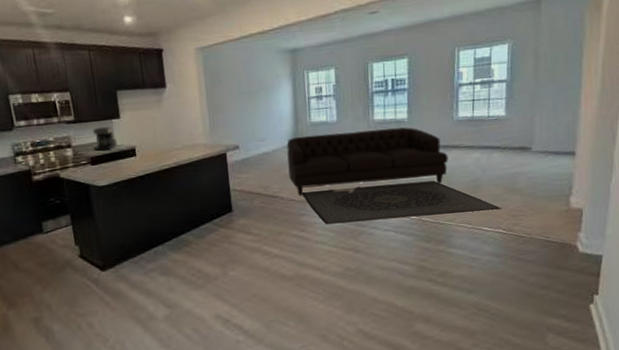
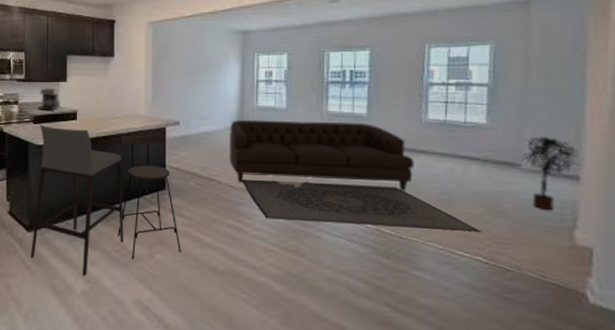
bar stool: none [98,164,198,303] -> present [30,124,124,277]
bar stool: none [181,159,252,280] -> present [118,134,181,260]
potted tree: none [532,121,575,183] -> present [521,136,580,210]

